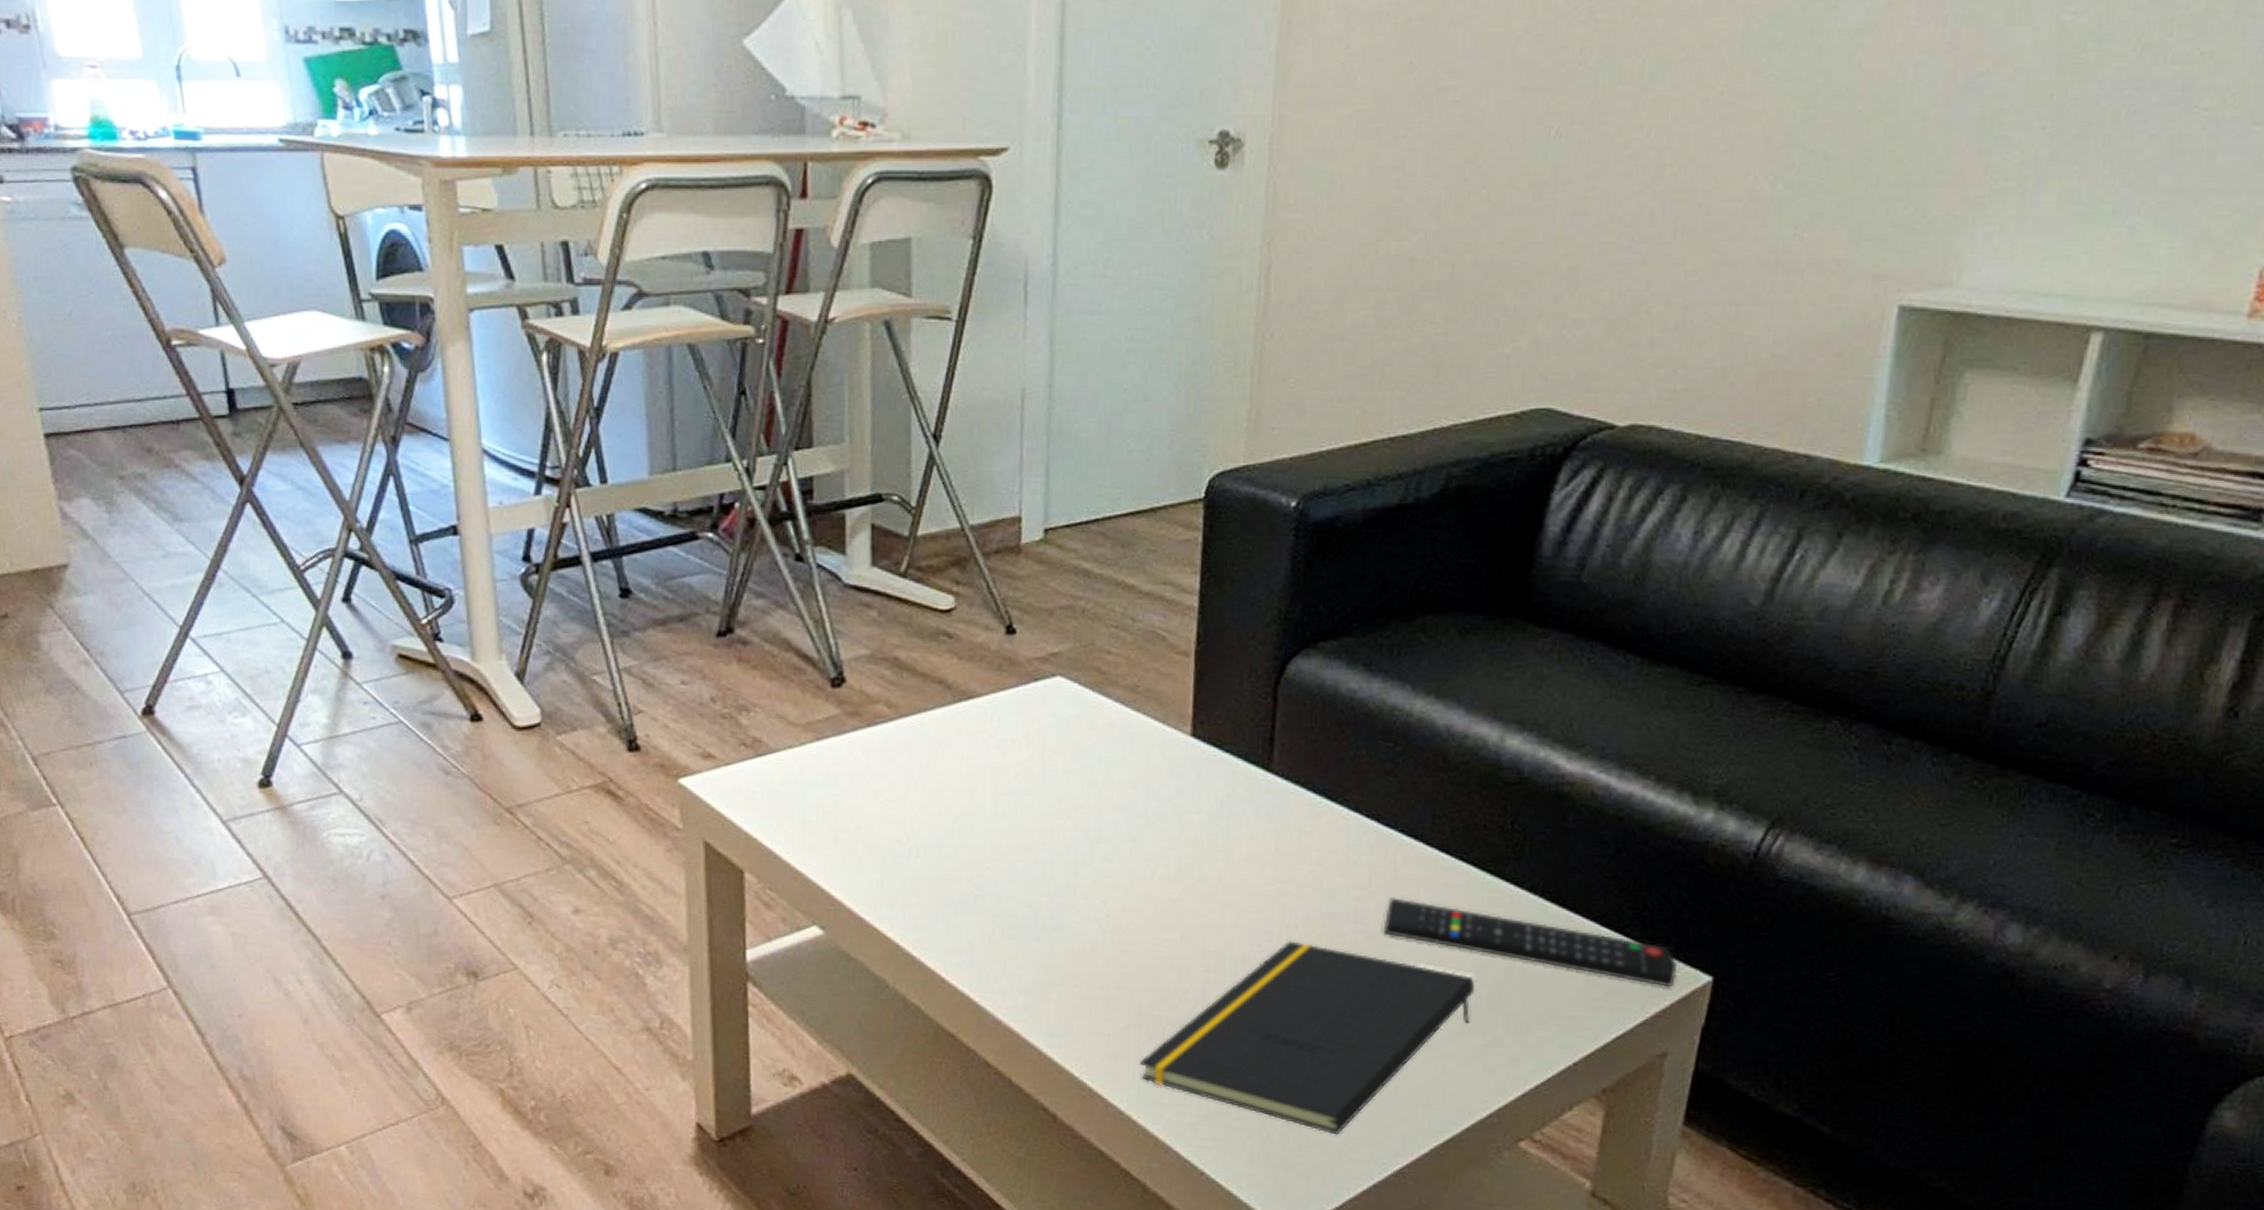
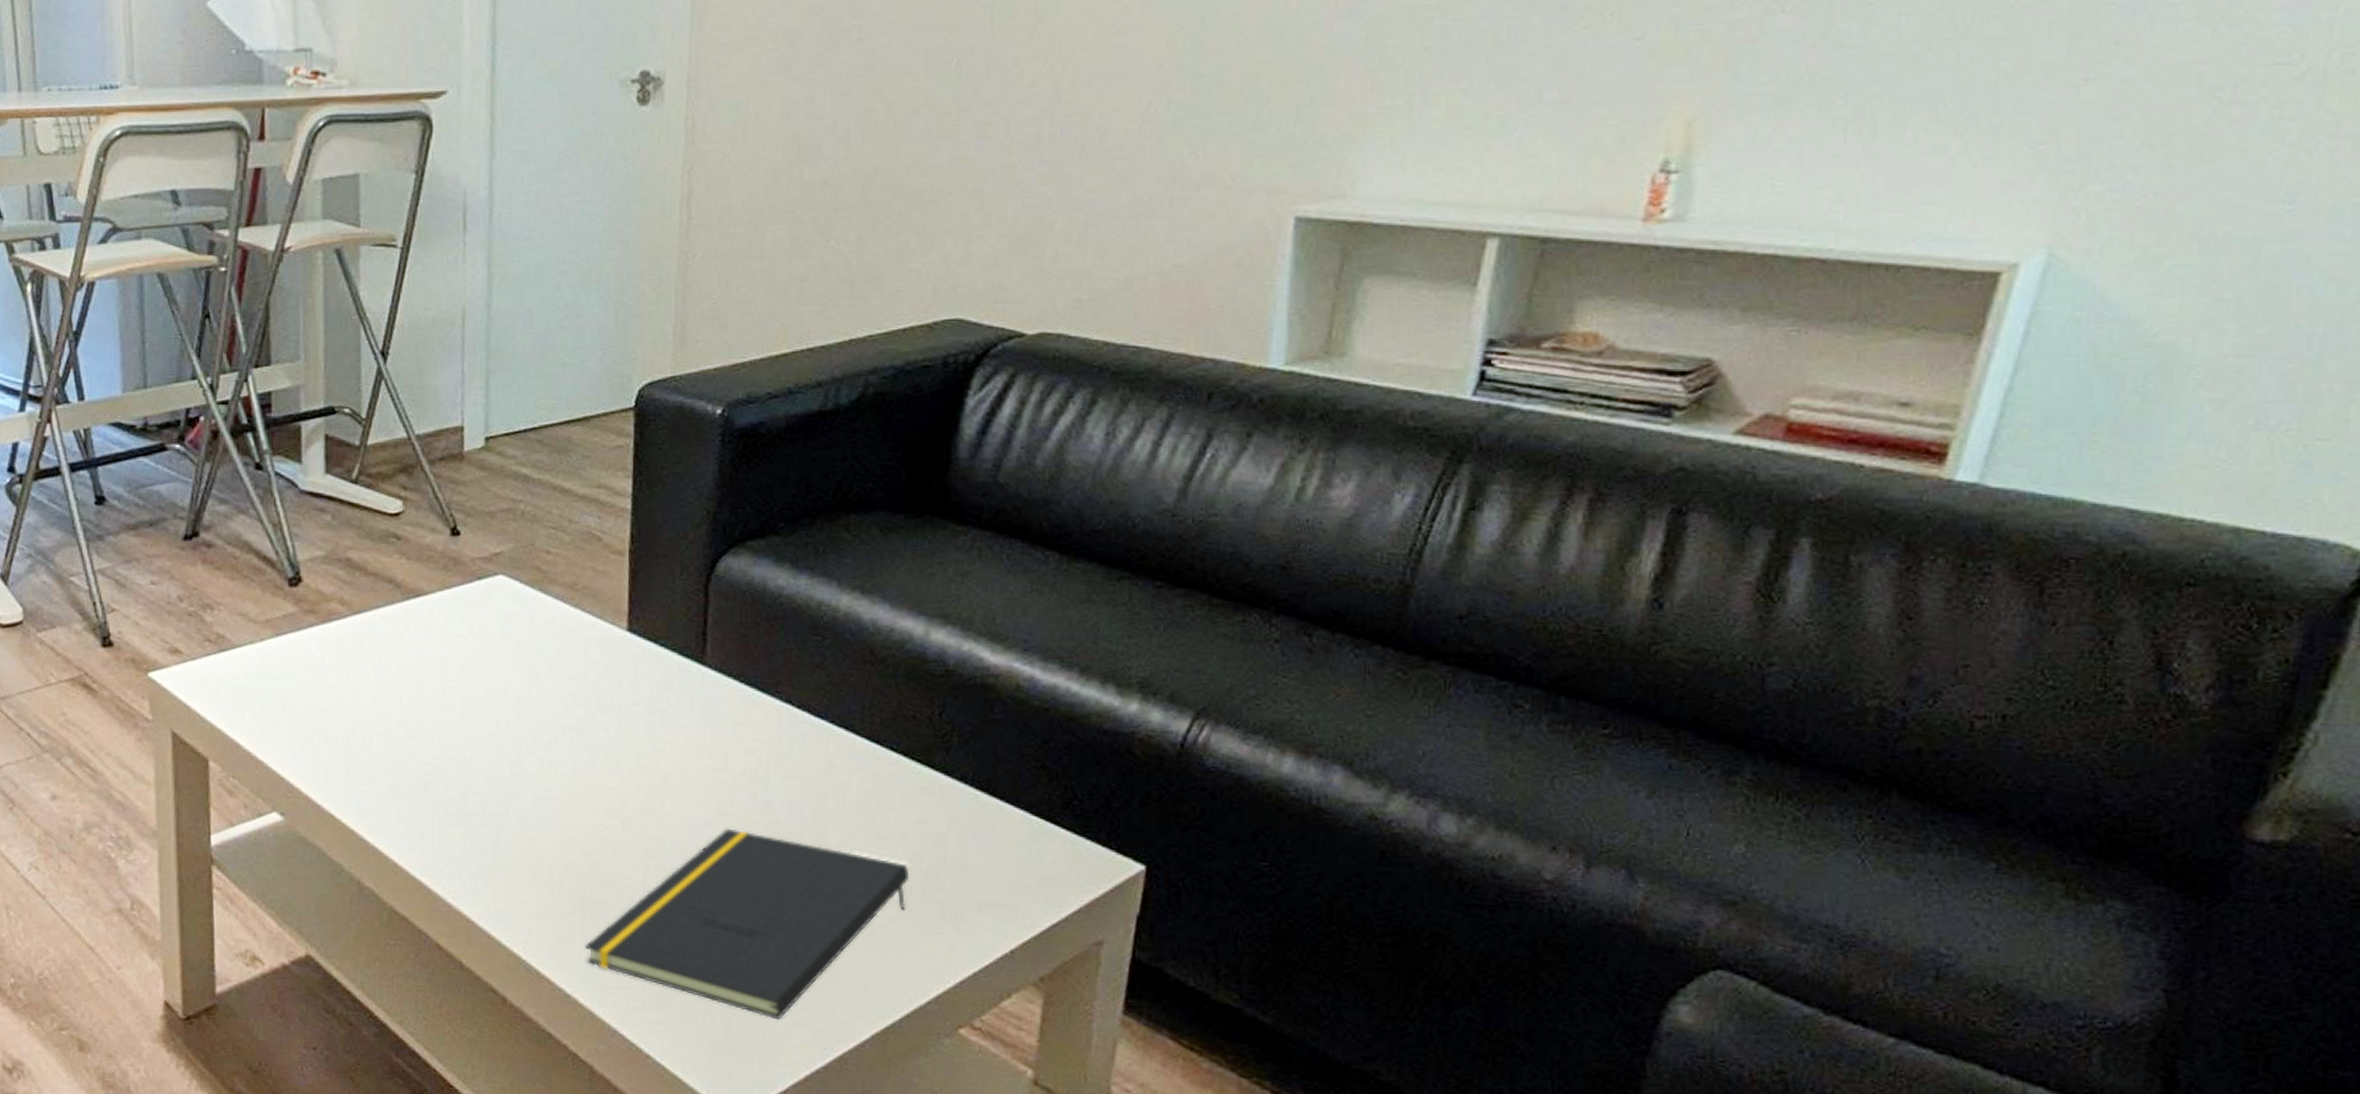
remote control: present [1384,897,1678,988] -> none [819,786,1110,876]

